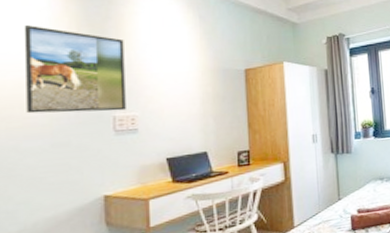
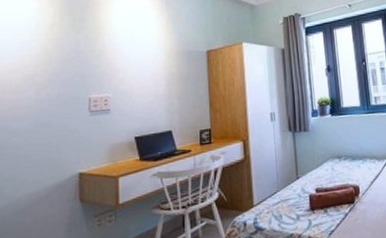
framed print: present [23,24,126,114] -> none [15,16,100,97]

